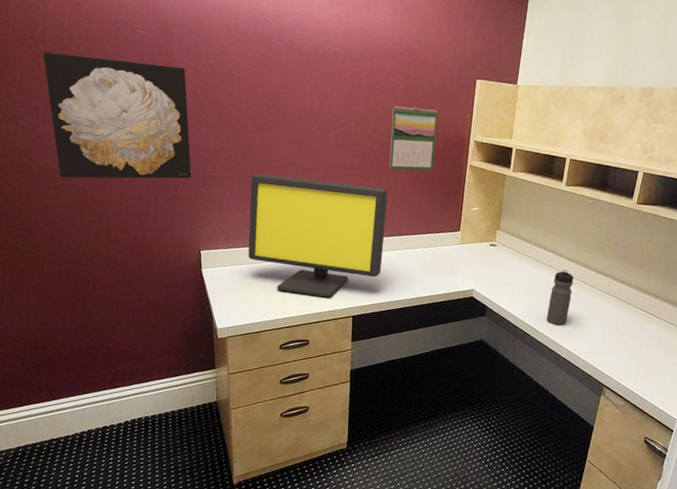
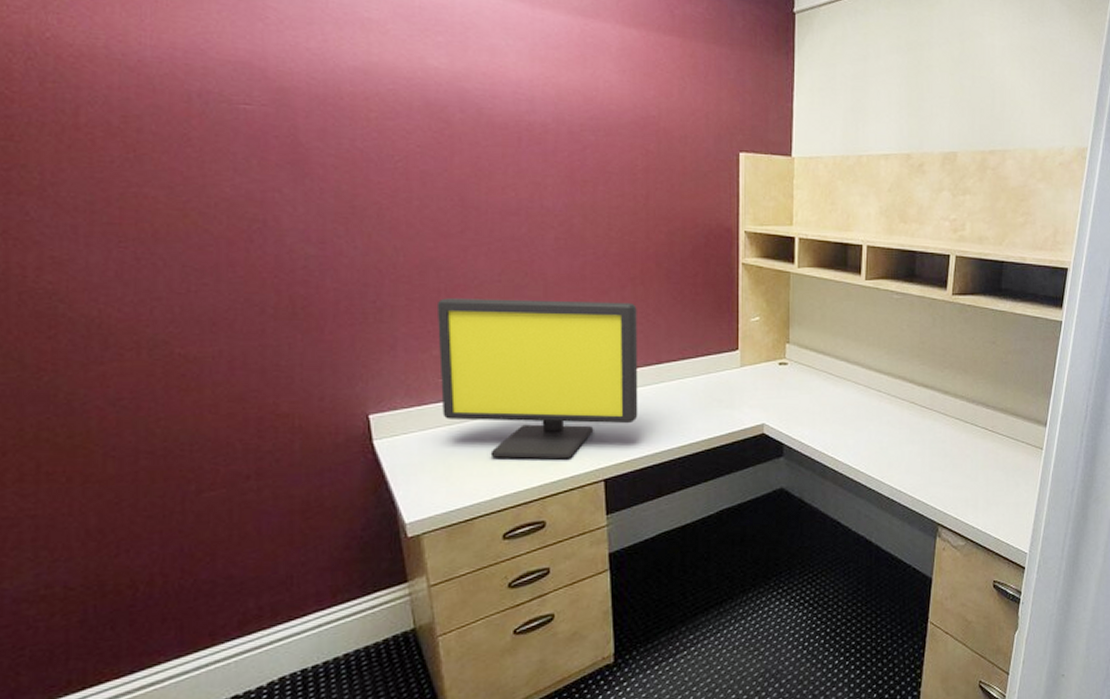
wall art: present [43,51,192,179] -> none [77,140,344,330]
calendar: present [389,106,438,171] -> none [632,192,695,277]
water bottle: present [546,270,574,326] -> none [859,385,888,457]

